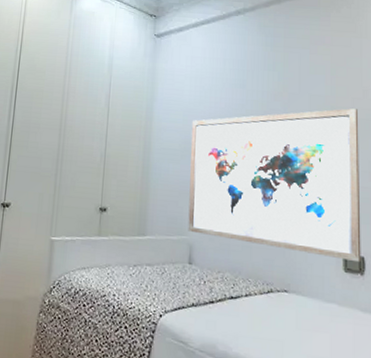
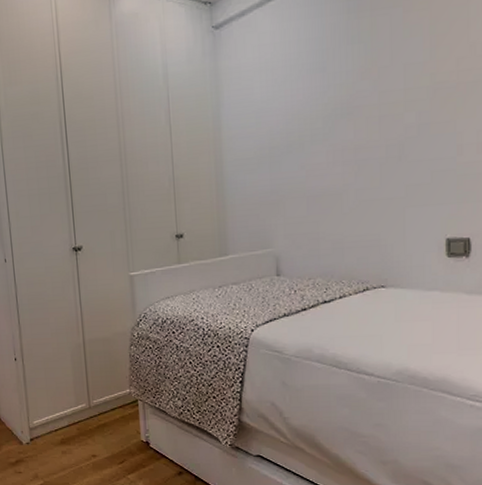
wall art: present [188,108,361,263] -> none [266,71,467,245]

